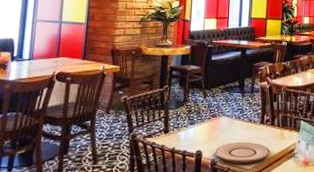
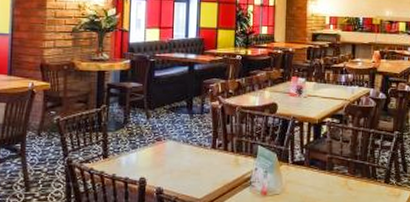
plate: present [215,143,270,163] -> none [161,169,223,192]

